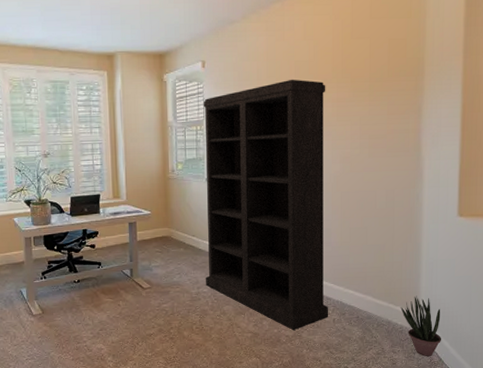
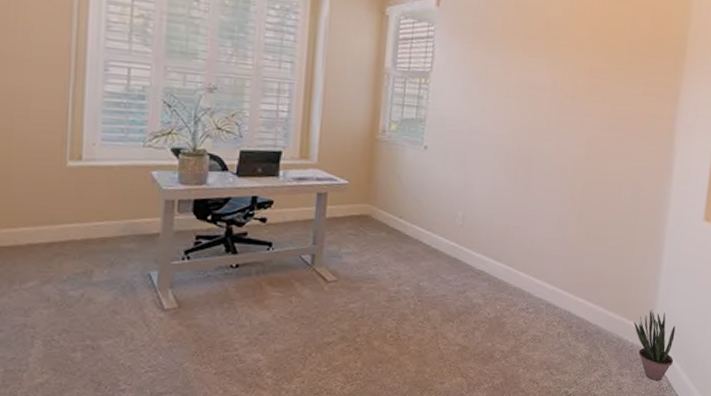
bookshelf: present [203,79,329,330] -> none [409,37,580,344]

